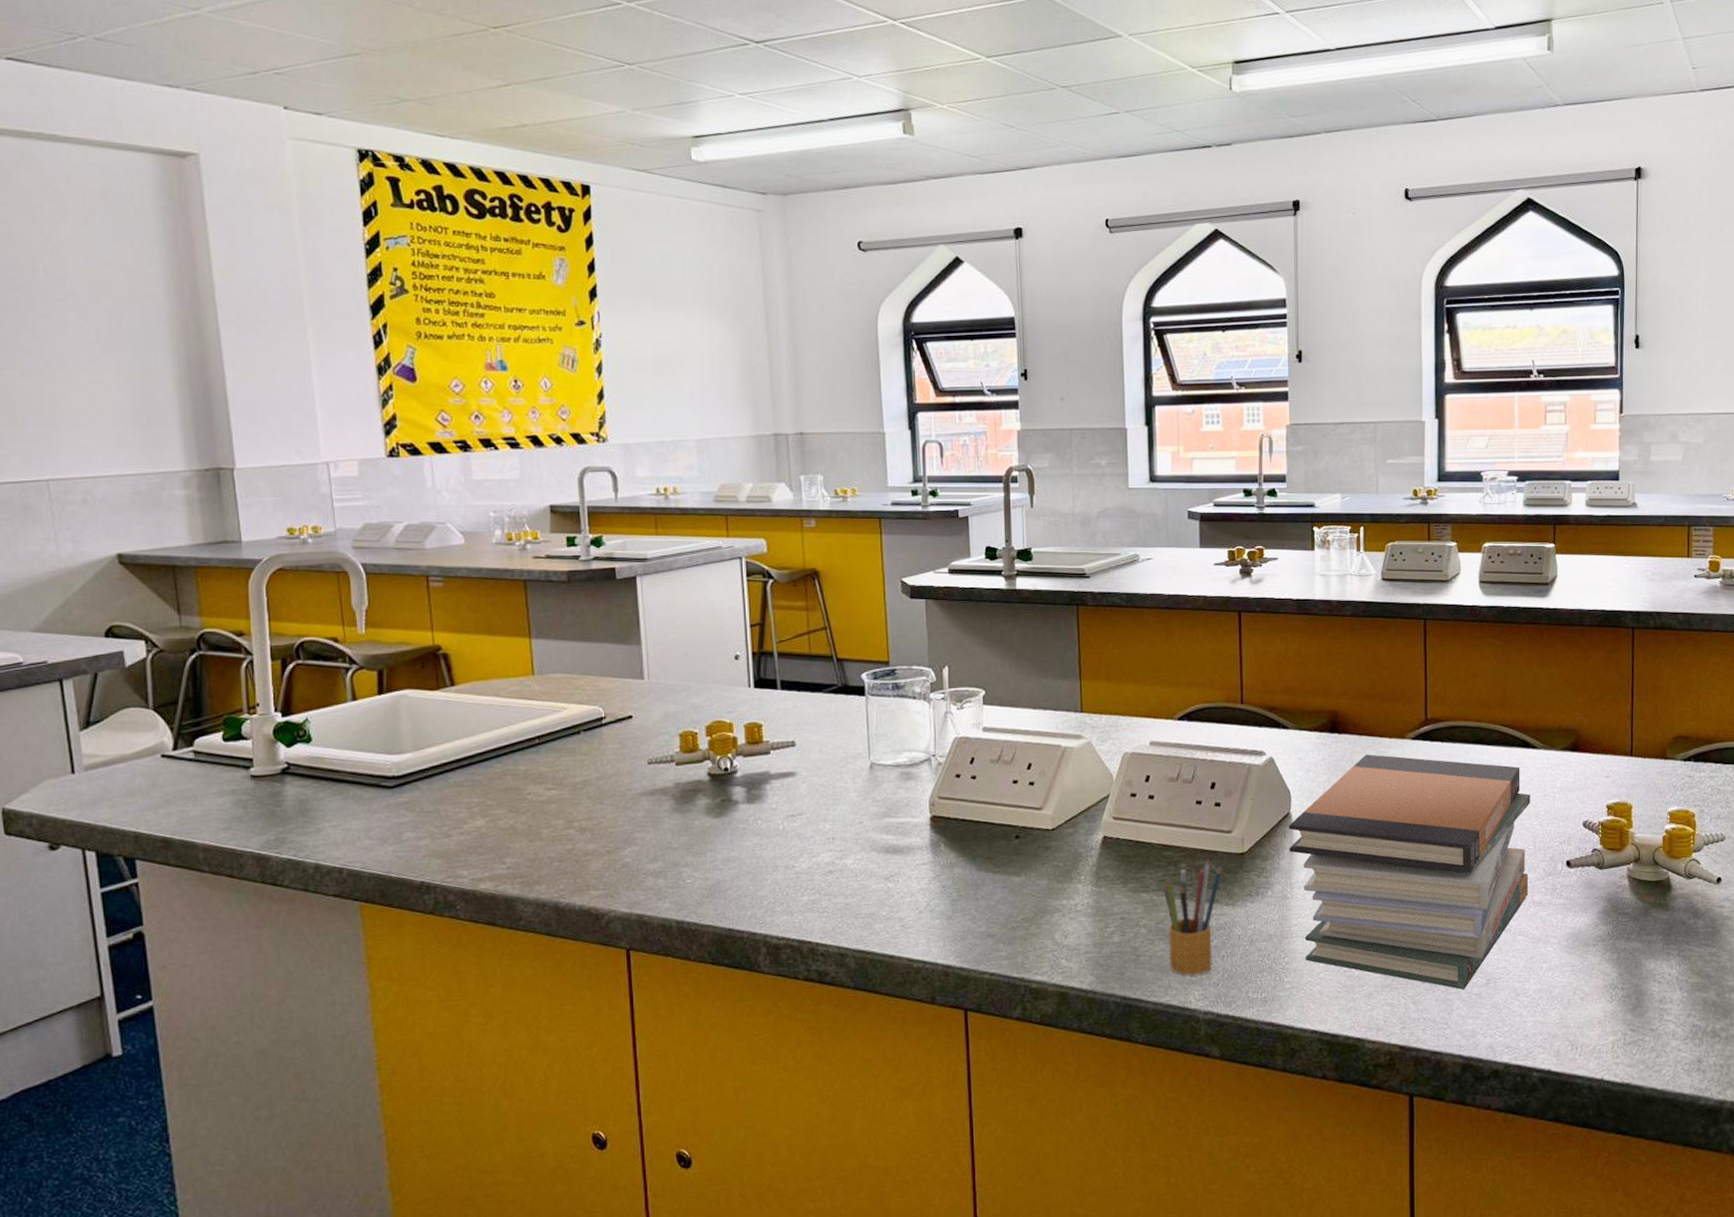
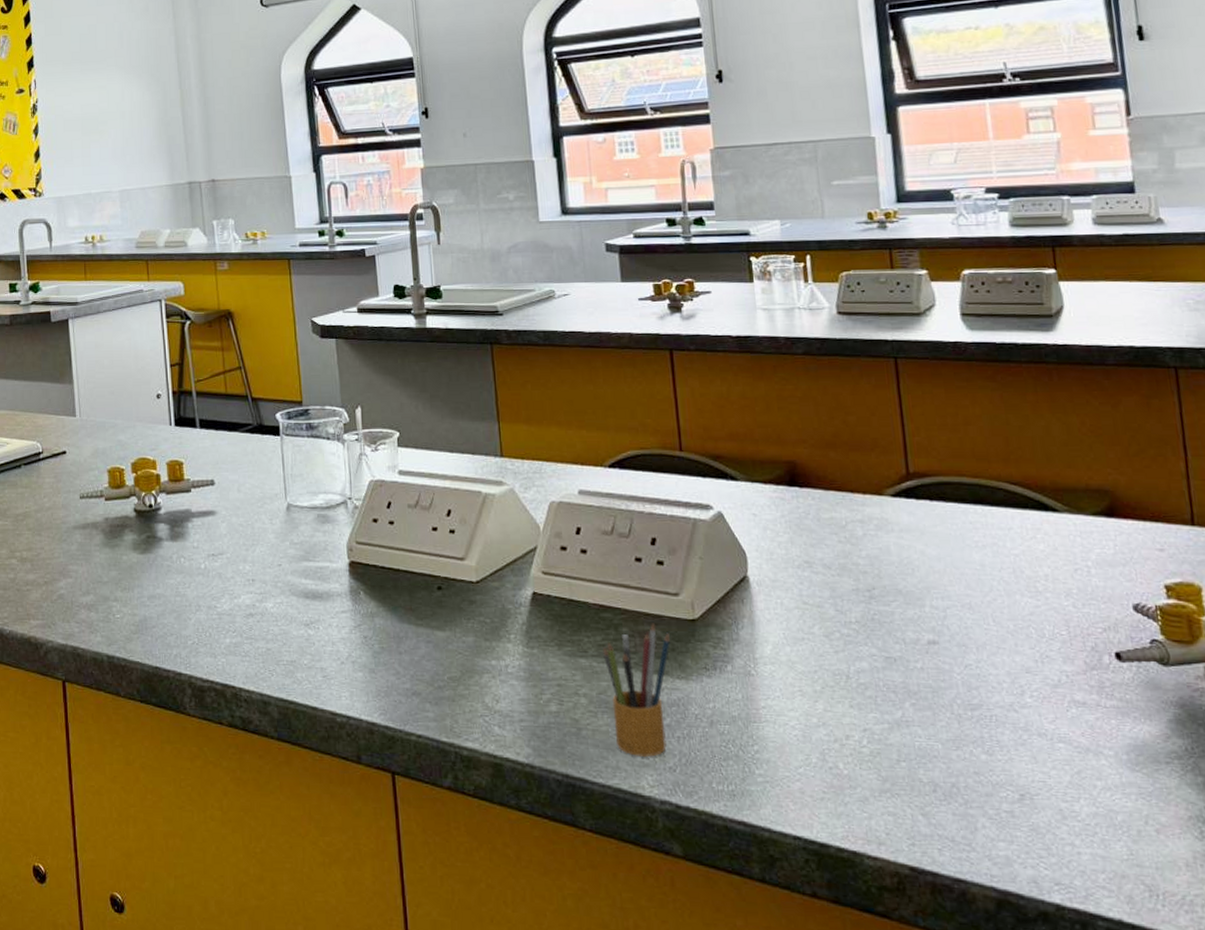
book stack: present [1289,754,1531,989] -> none [747,512,1066,804]

